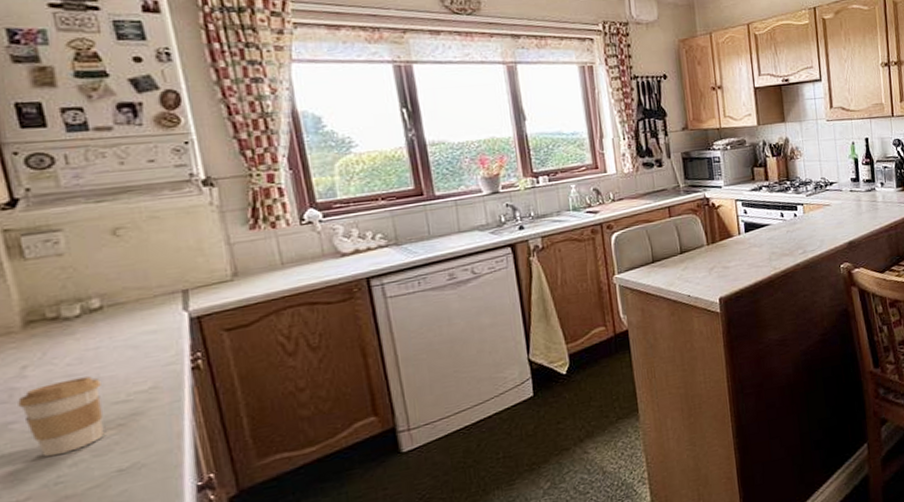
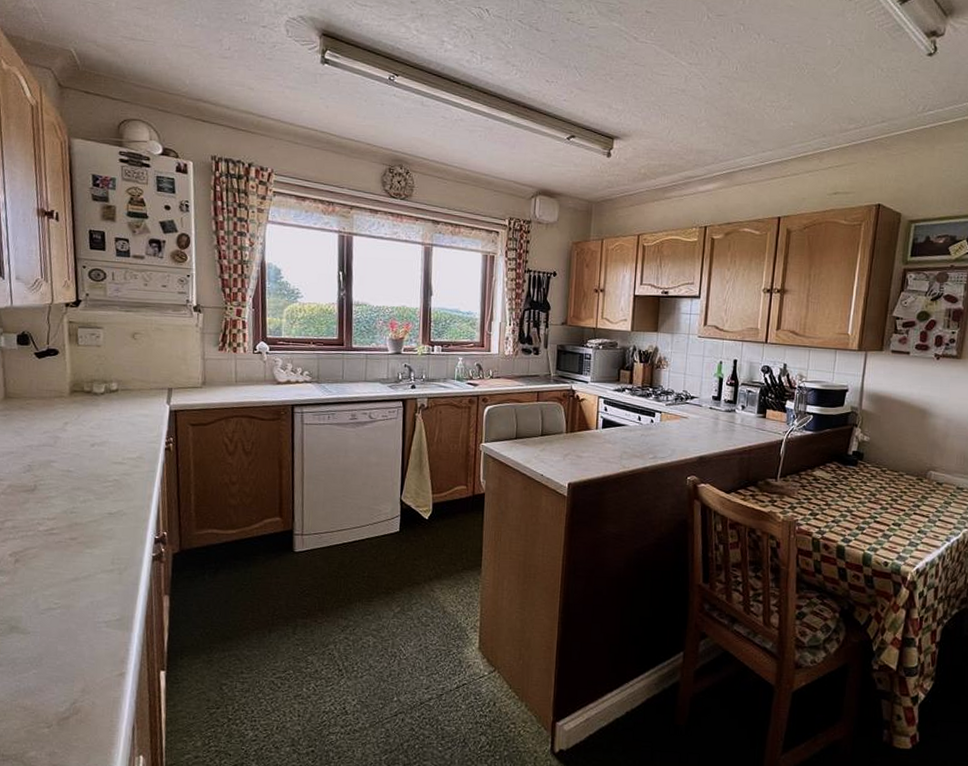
coffee cup: present [18,376,104,457] -> none [59,438,109,492]

